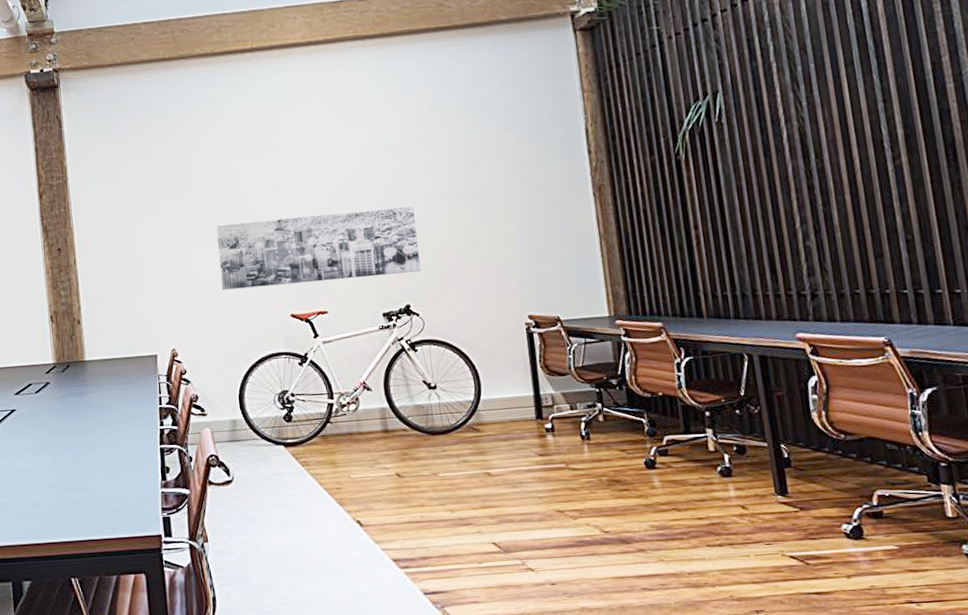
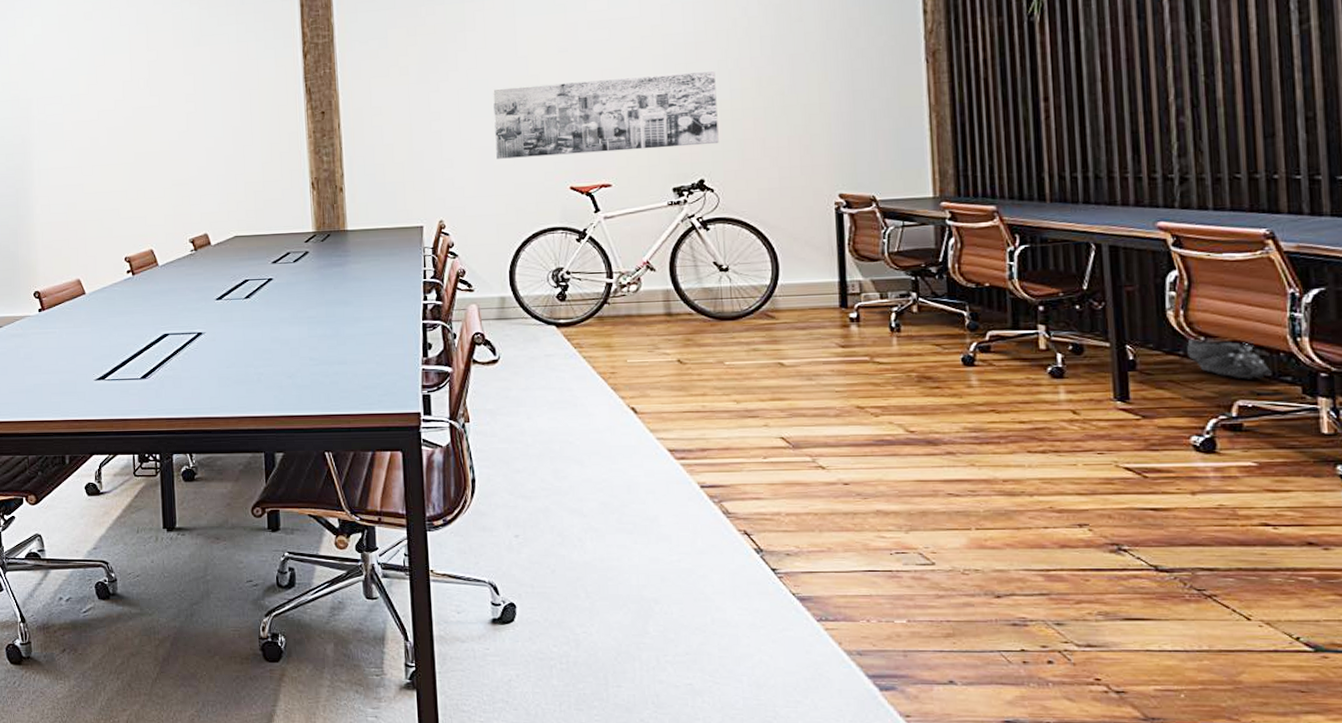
backpack: none [831,436,902,471] -> present [1187,338,1272,379]

